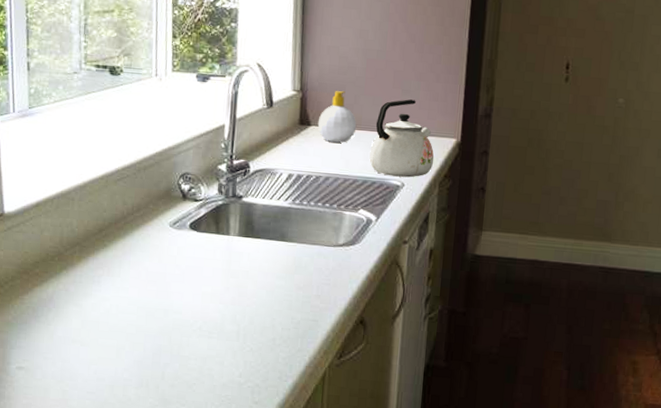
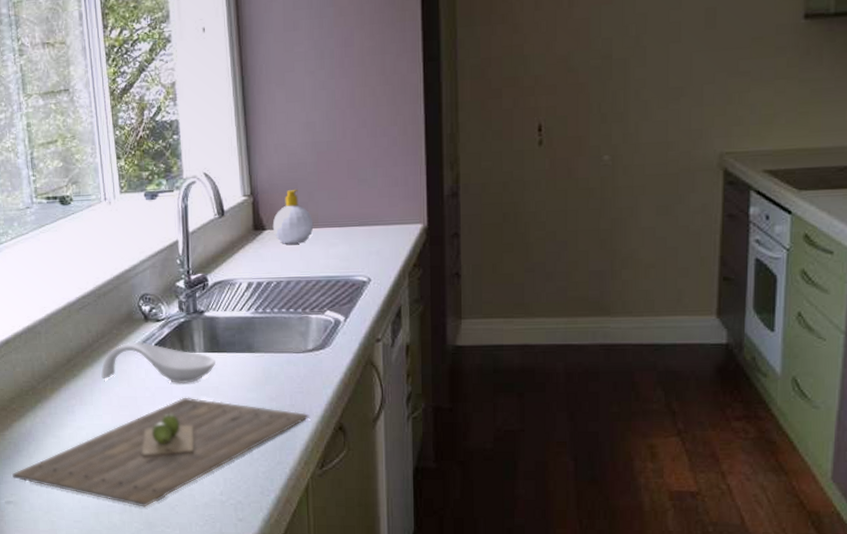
cutting board: none [27,278,333,384] -> present [12,397,309,507]
spoon rest: none [132,219,249,265] -> present [101,341,215,384]
kettle: present [369,99,434,178] -> none [330,188,401,272]

